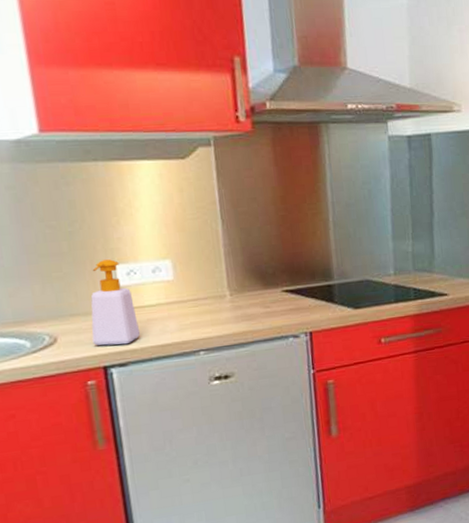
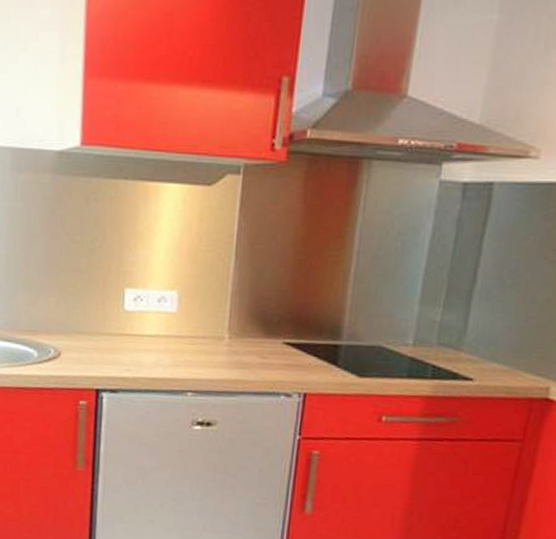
soap bottle: present [90,259,140,346] -> none [91,282,135,371]

